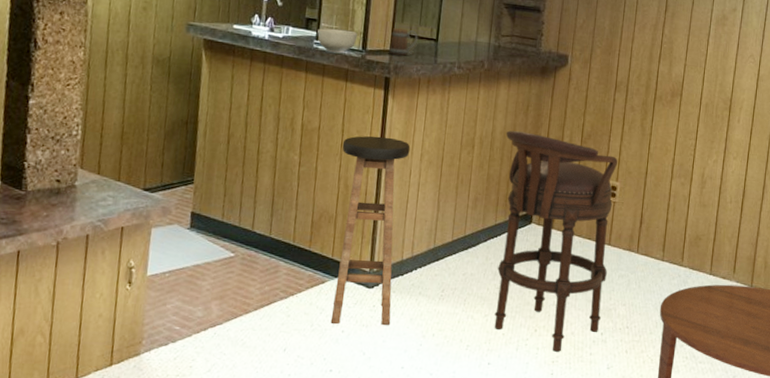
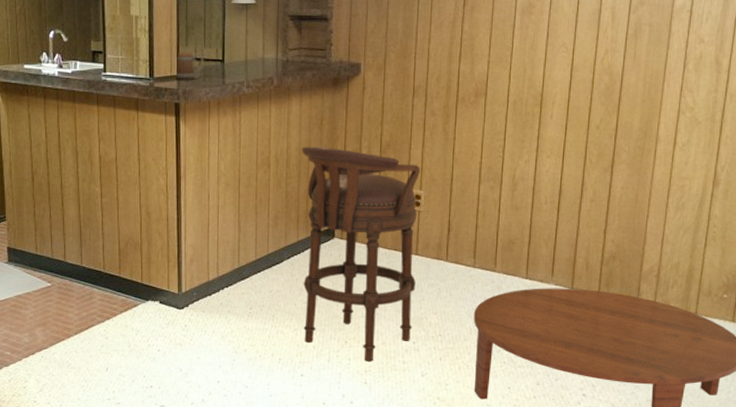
bowl: present [317,28,358,53] -> none [104,59,144,83]
bar stool: present [330,136,411,325] -> none [140,162,206,343]

